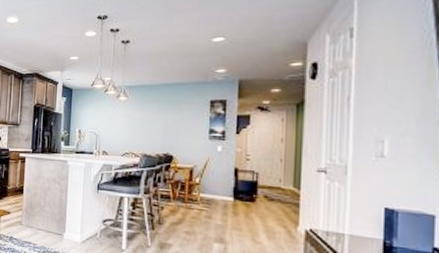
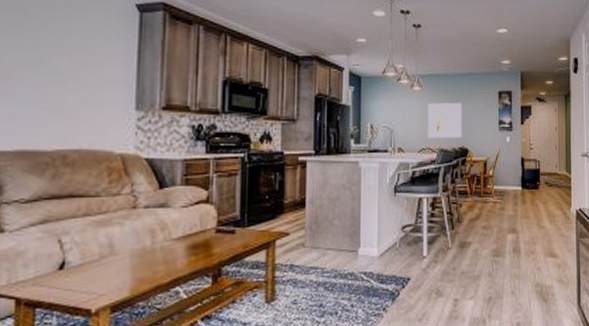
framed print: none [131,111,169,145] -> present [427,102,462,139]

